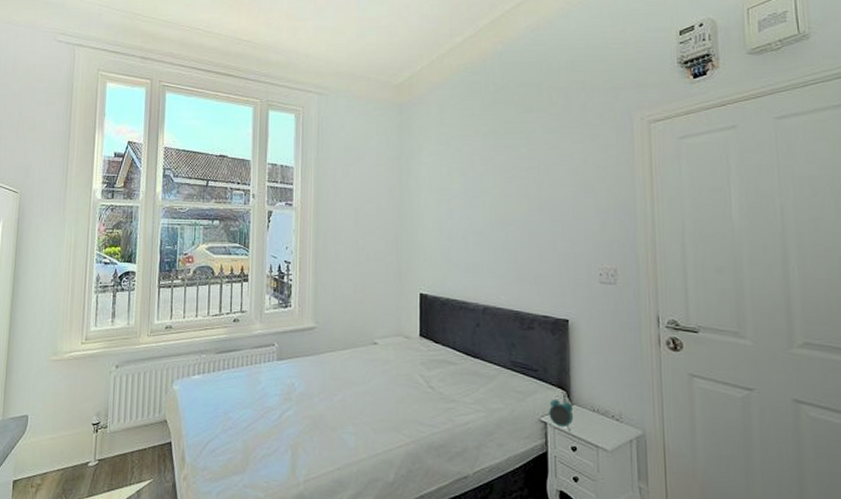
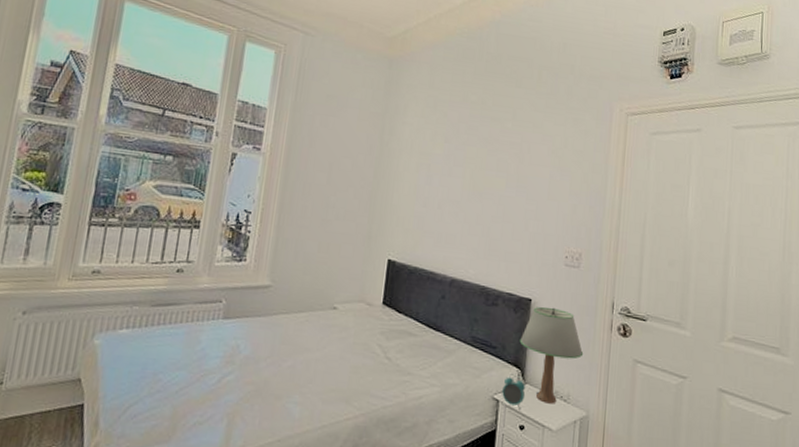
table lamp: none [561,326,632,424] -> present [519,307,584,404]

